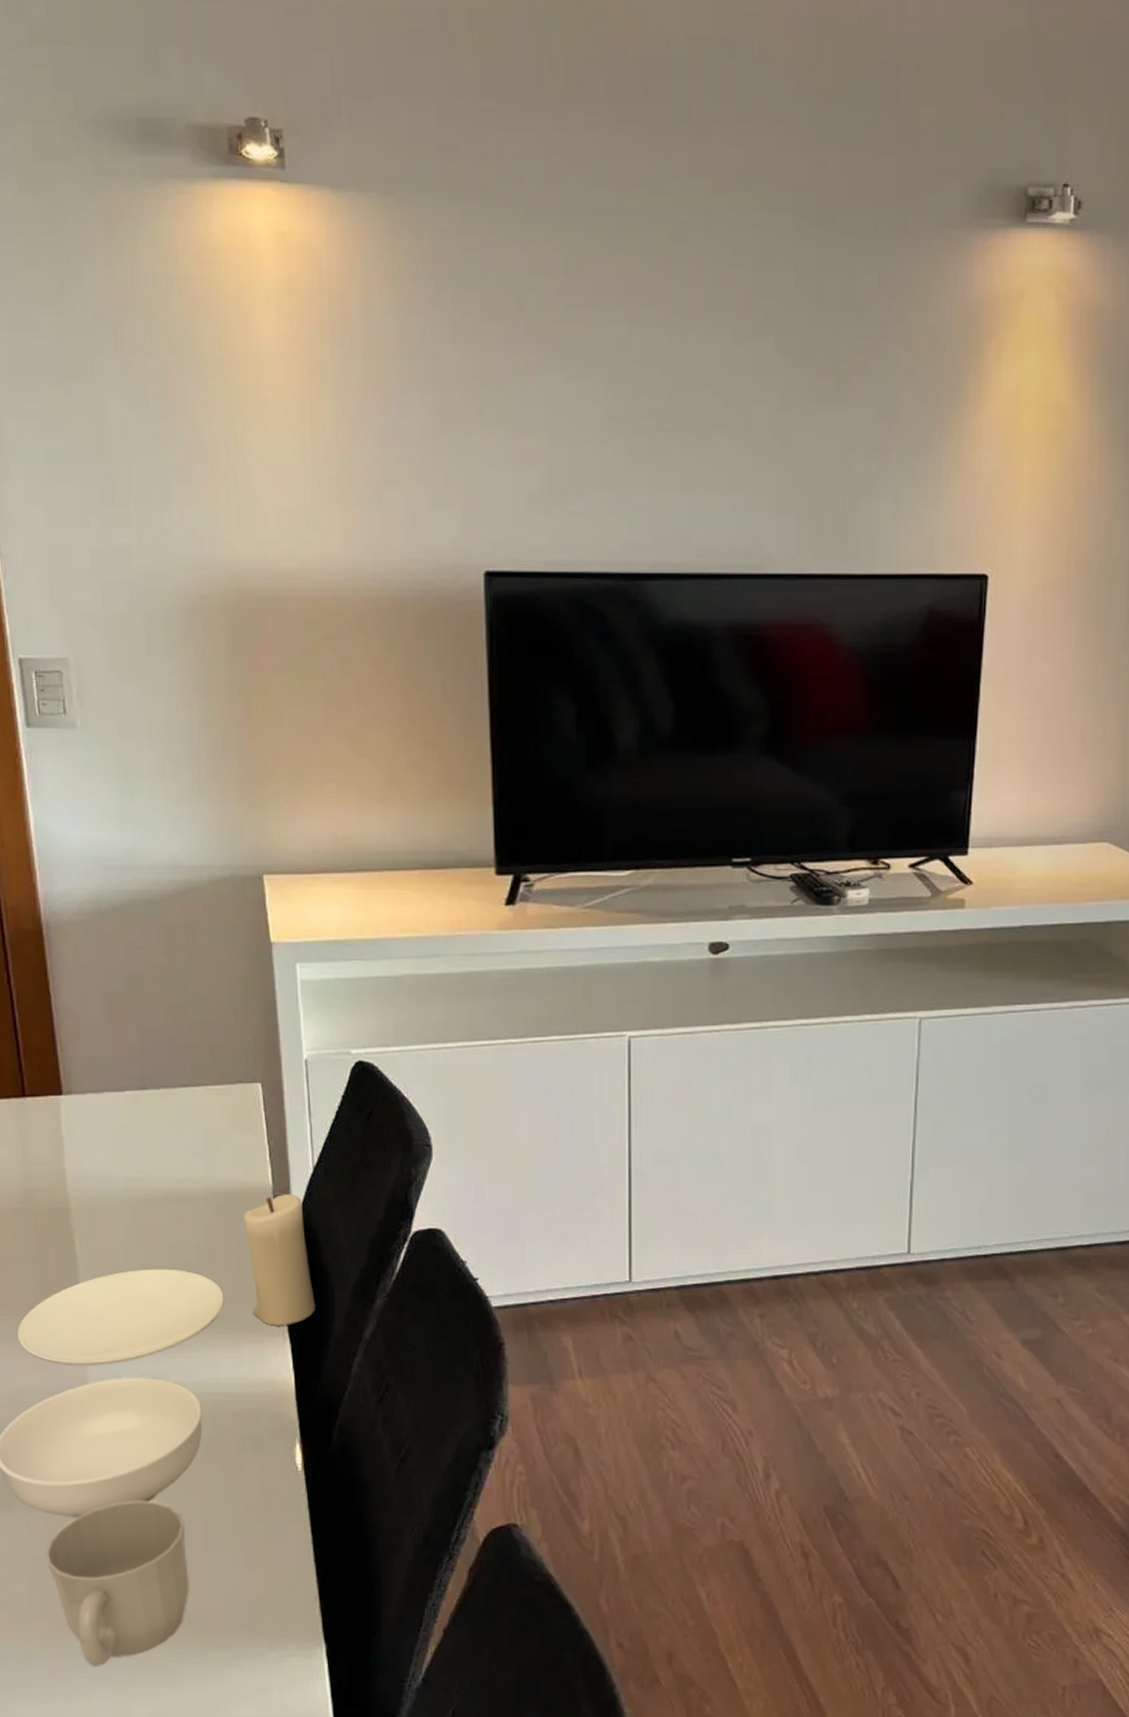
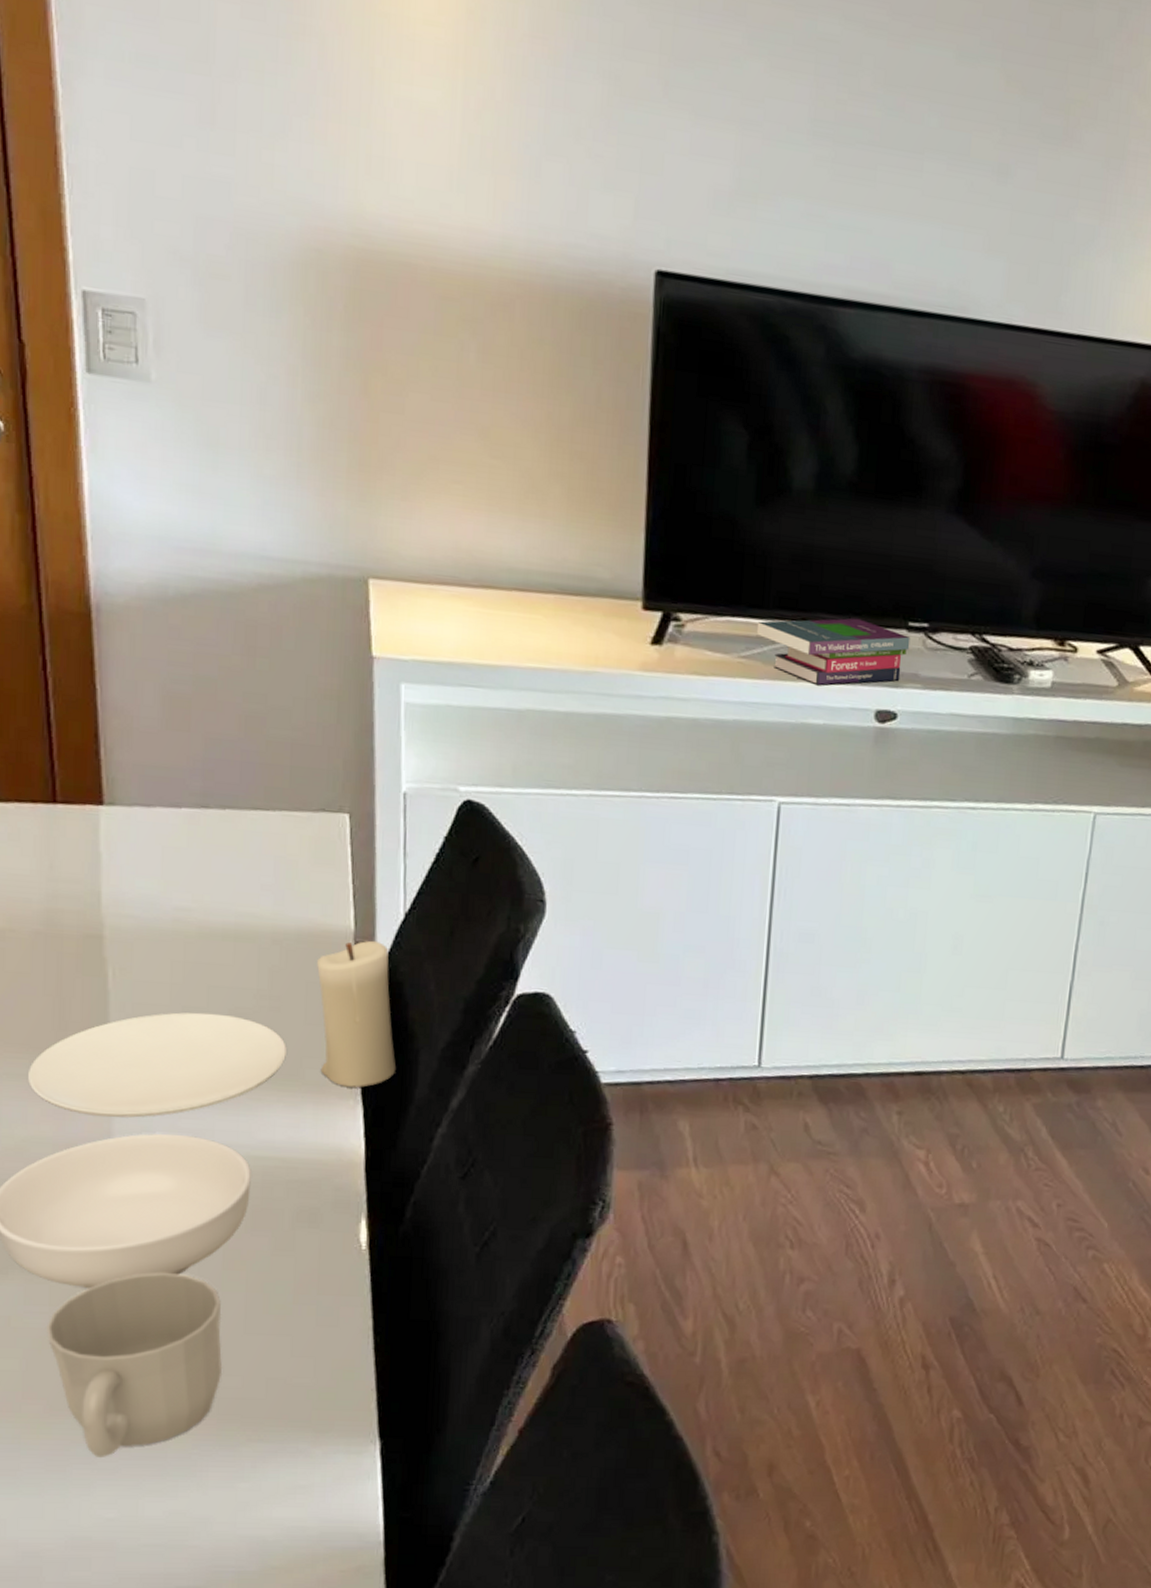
books: none [597,860,735,926] -> present [756,618,911,687]

